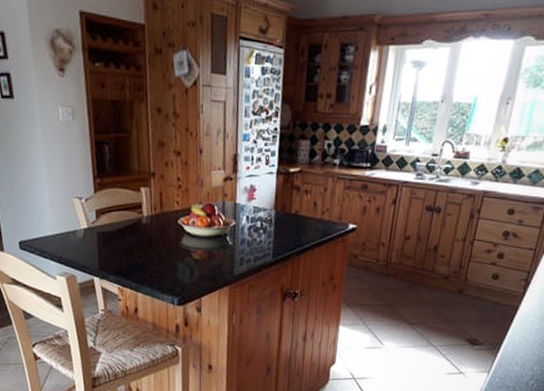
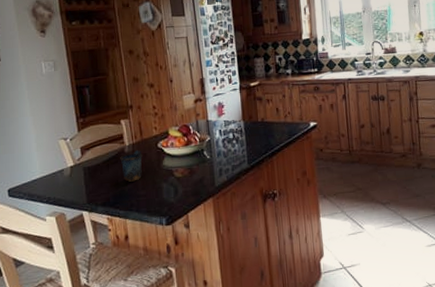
mug: none [136,223,160,255] -> present [120,150,142,182]

